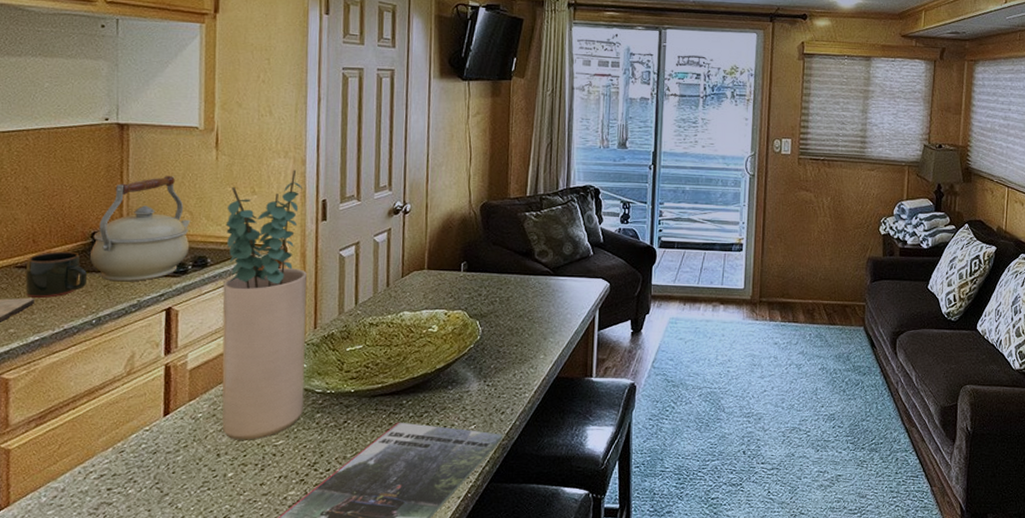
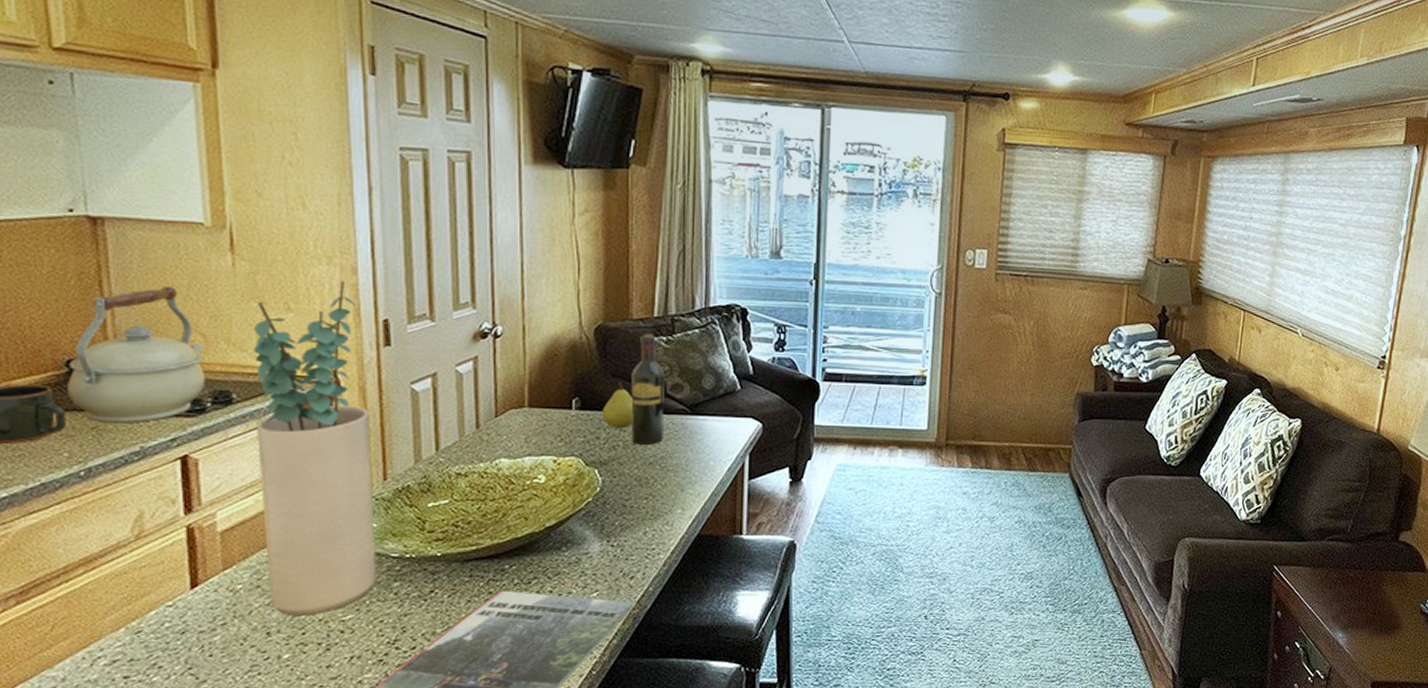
fruit: none [483,249,509,287] -> present [602,382,634,428]
wine bottle: none [506,210,534,301] -> present [631,334,665,445]

